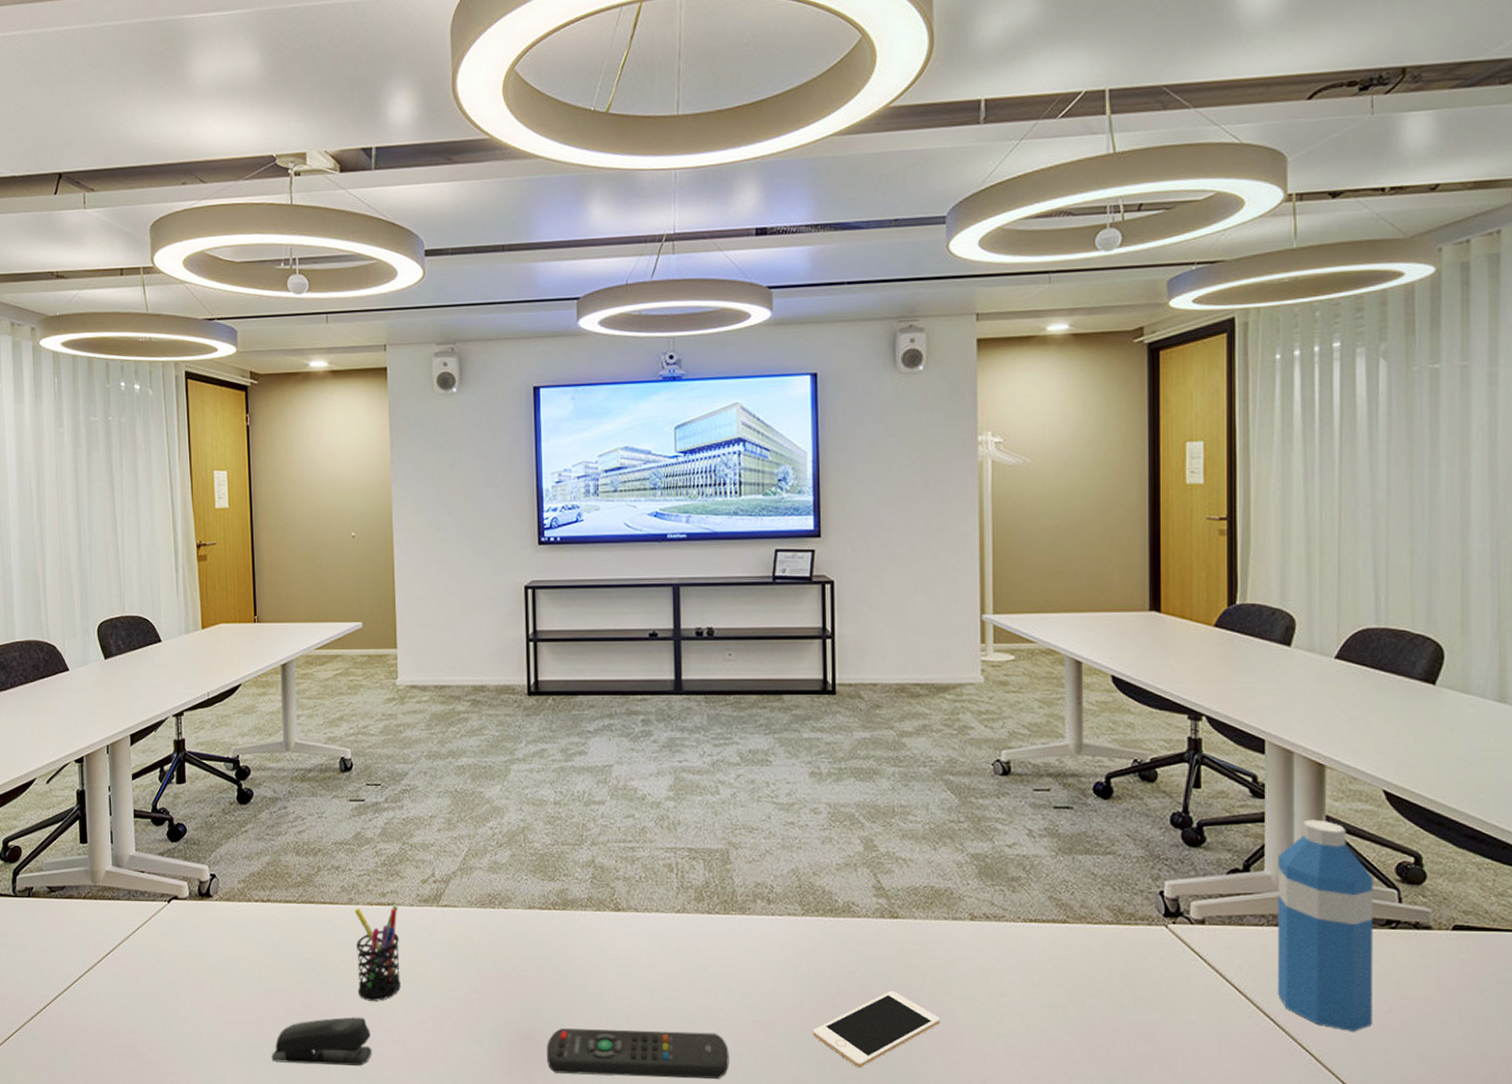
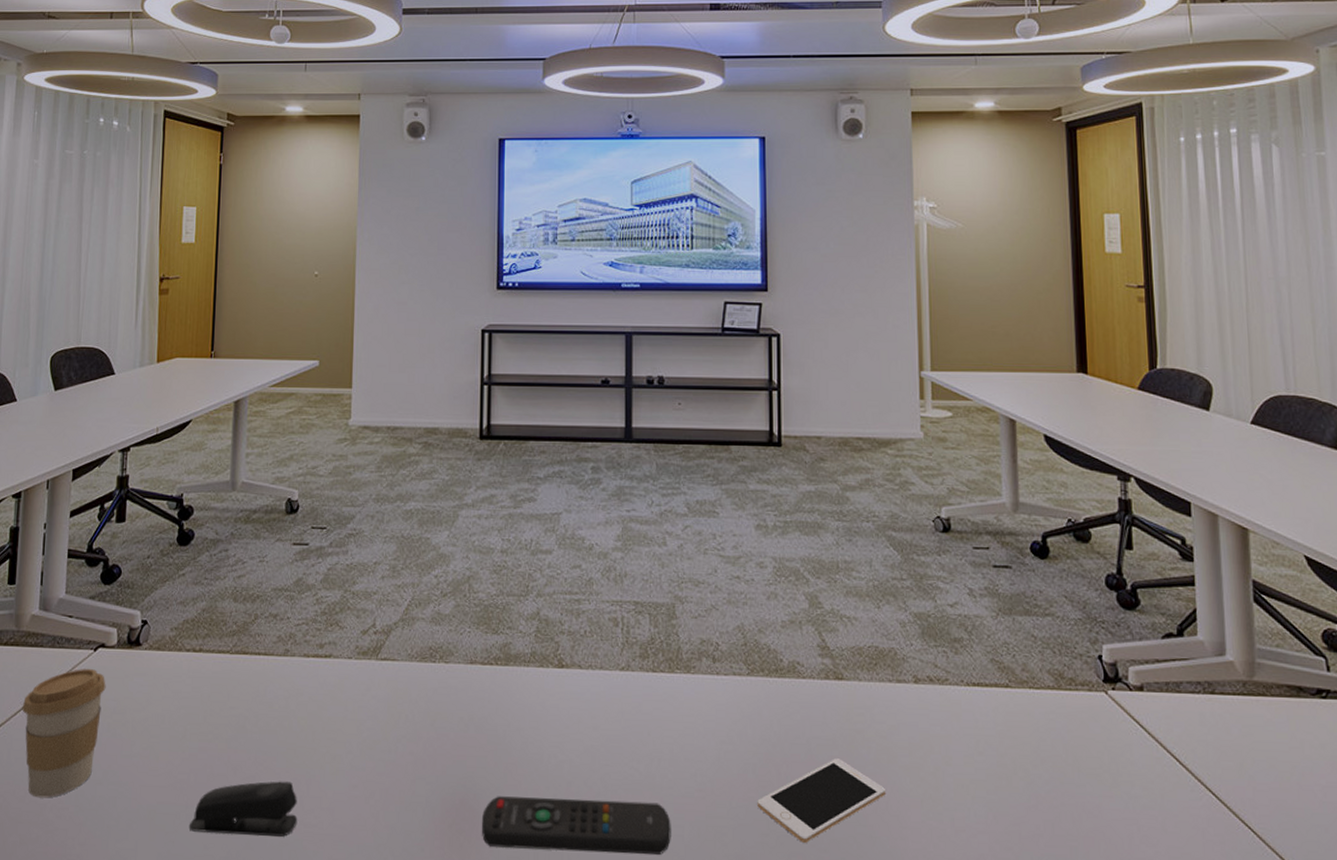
coffee cup: none [106,919,182,1034] -> present [22,669,106,798]
pen holder: present [354,906,401,1001] -> none [287,658,335,764]
water bottle: present [1277,819,1374,1031] -> none [1210,584,1311,807]

